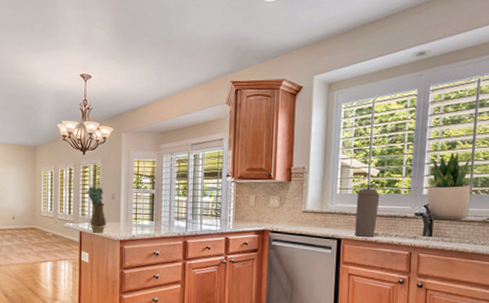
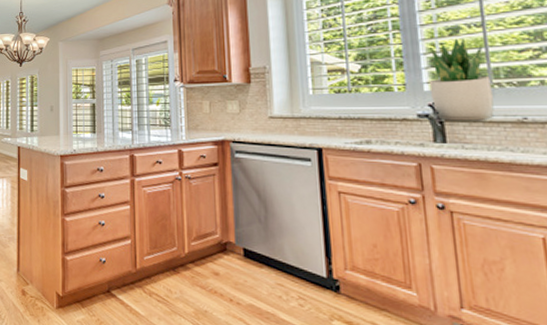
vase: present [87,184,106,233] -> none [25,96,45,148]
canister: present [355,184,380,238] -> none [336,82,367,147]

